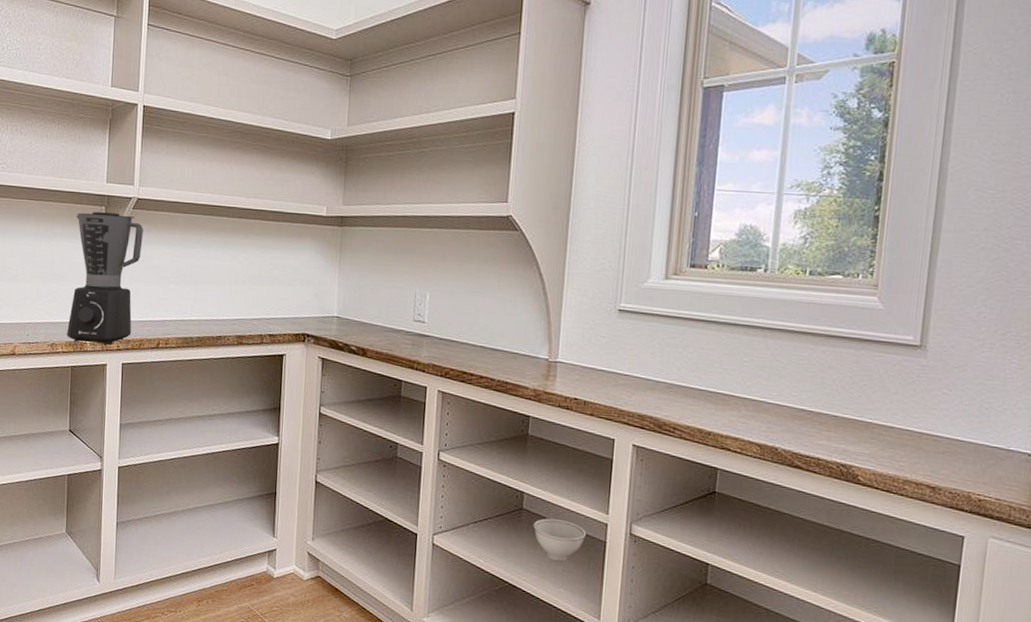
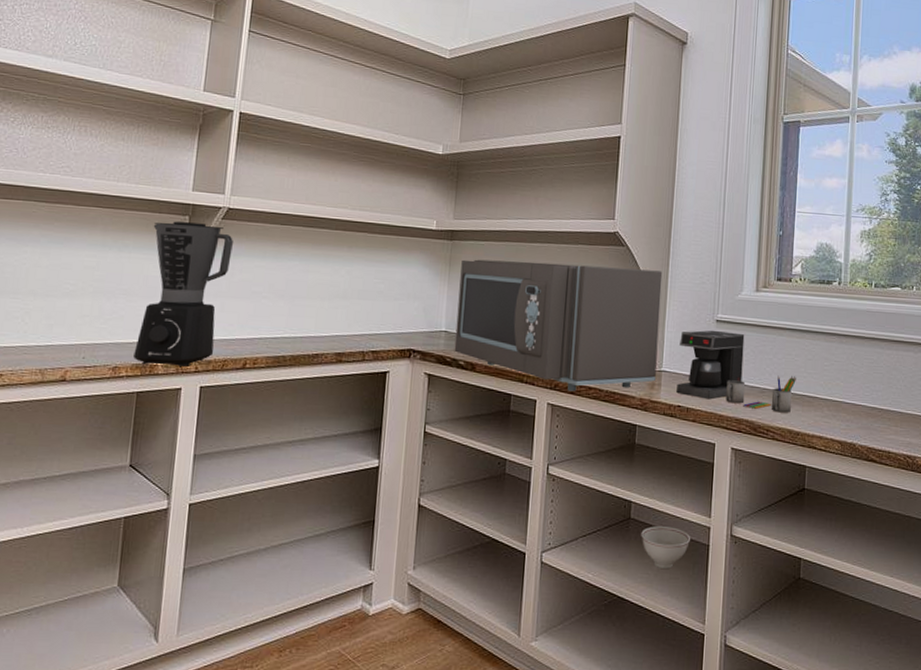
microwave: none [346,245,560,380] -> present [454,259,663,392]
coffee maker: none [573,320,709,411] -> present [676,330,796,413]

